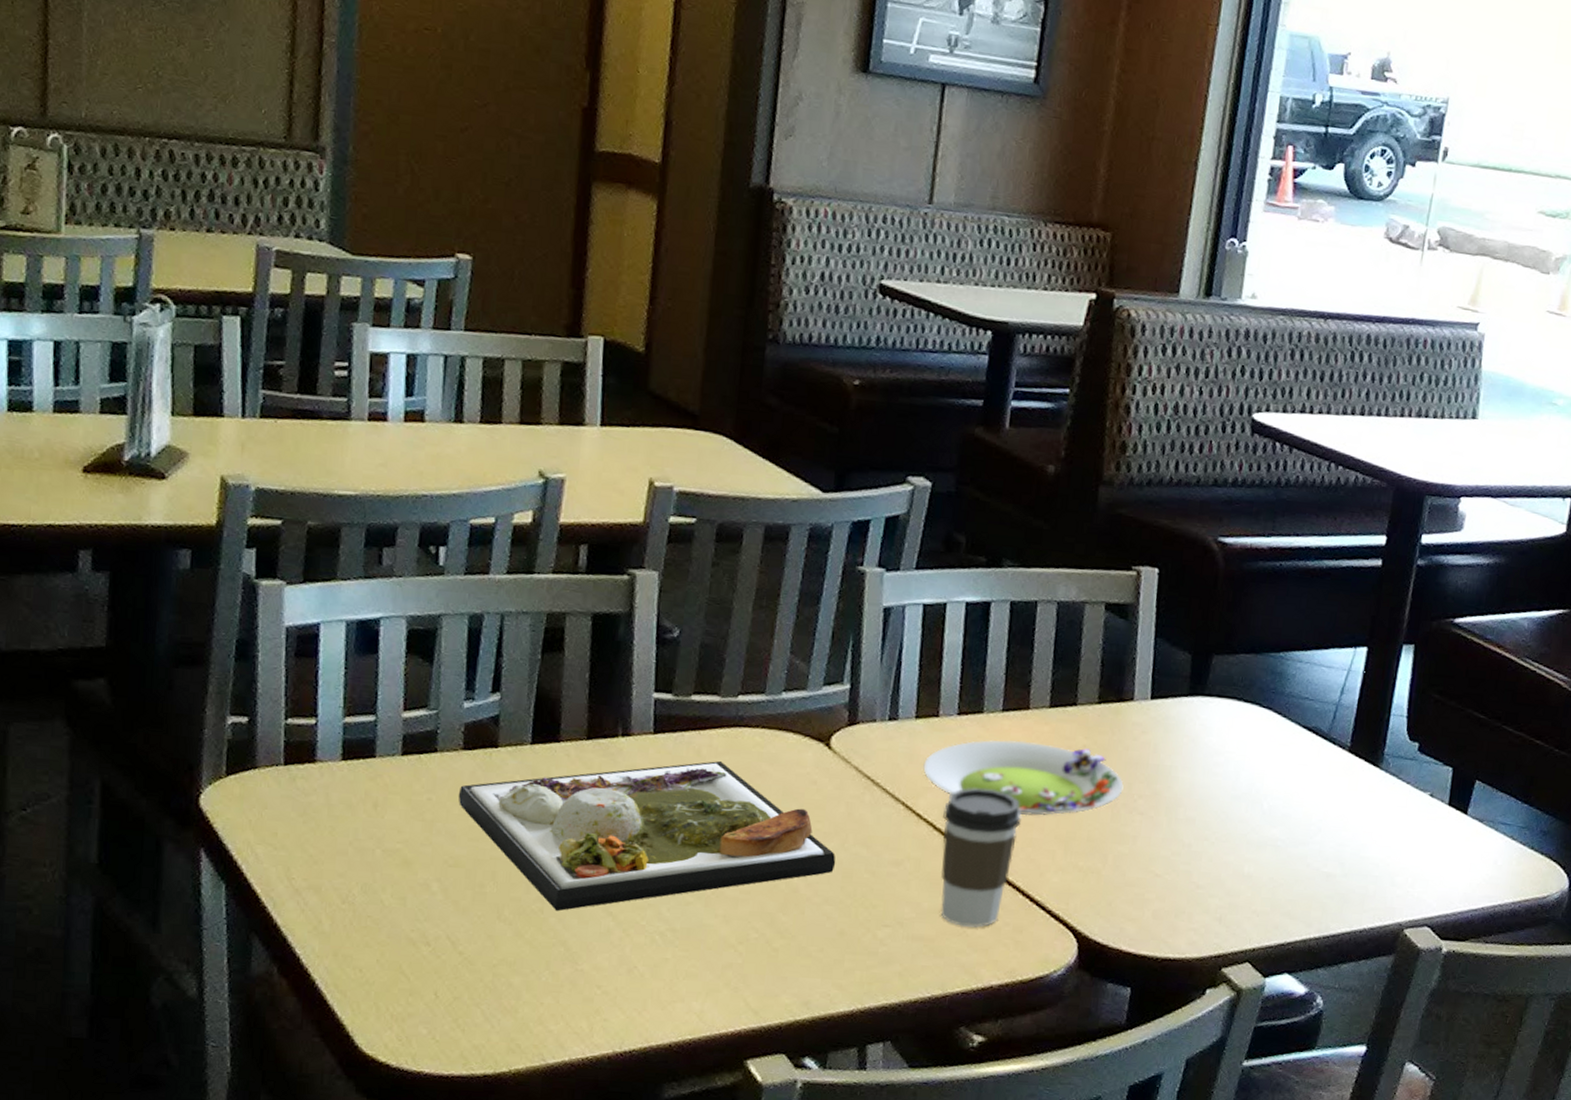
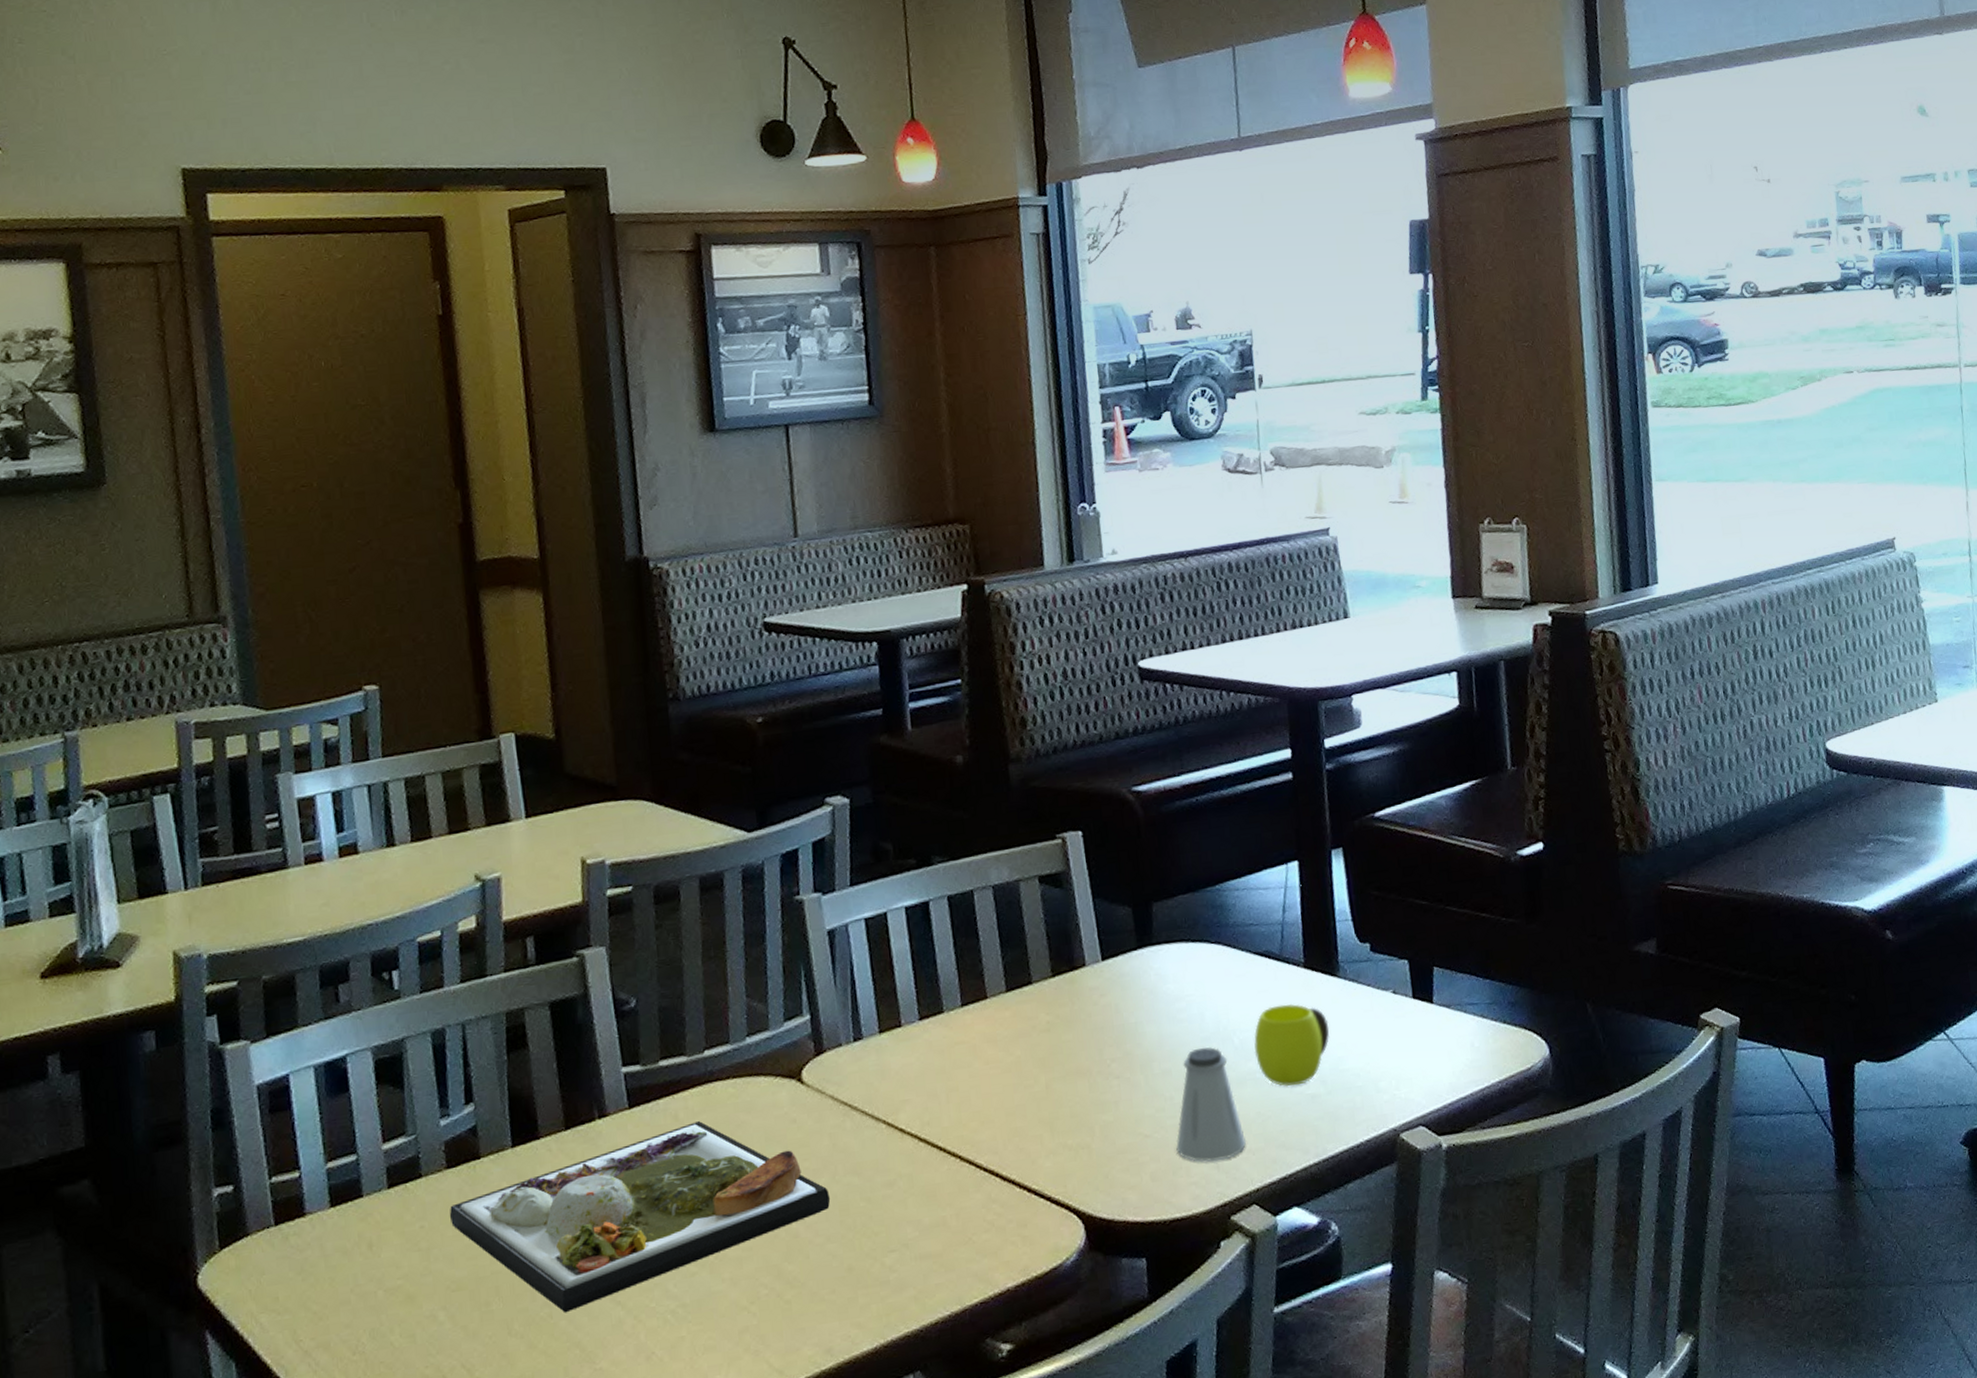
salad plate: present [923,739,1124,816] -> none [896,1024,1095,1106]
coffee cup: present [940,788,1021,927] -> none [925,1087,1003,1234]
saltshaker: none [1183,804,1254,915] -> present [1176,1047,1247,1162]
cup: none [1280,781,1360,862] -> present [1254,1003,1330,1087]

